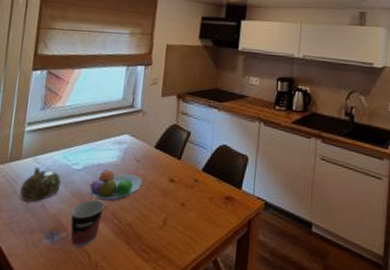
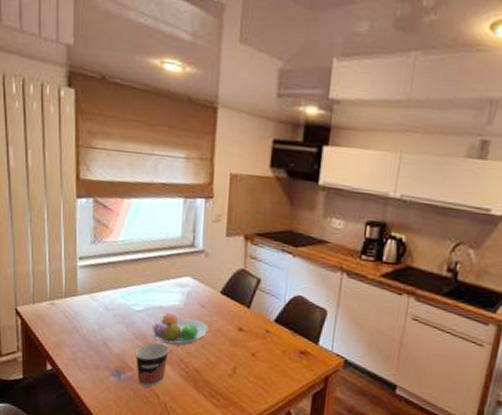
teapot: present [19,166,61,202] -> none [79,304,122,340]

